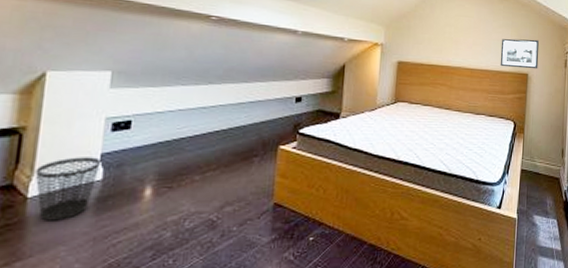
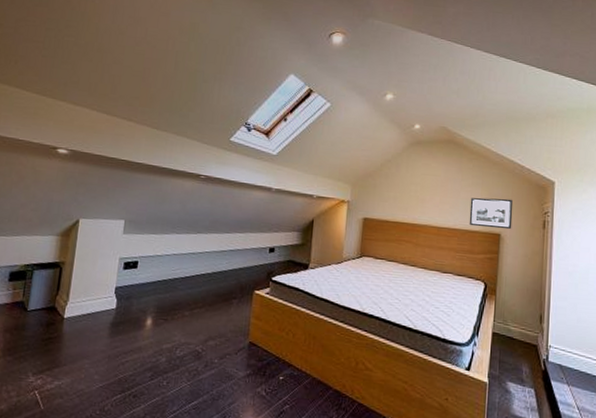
wastebasket: present [35,157,102,221] -> none [69,288,116,339]

